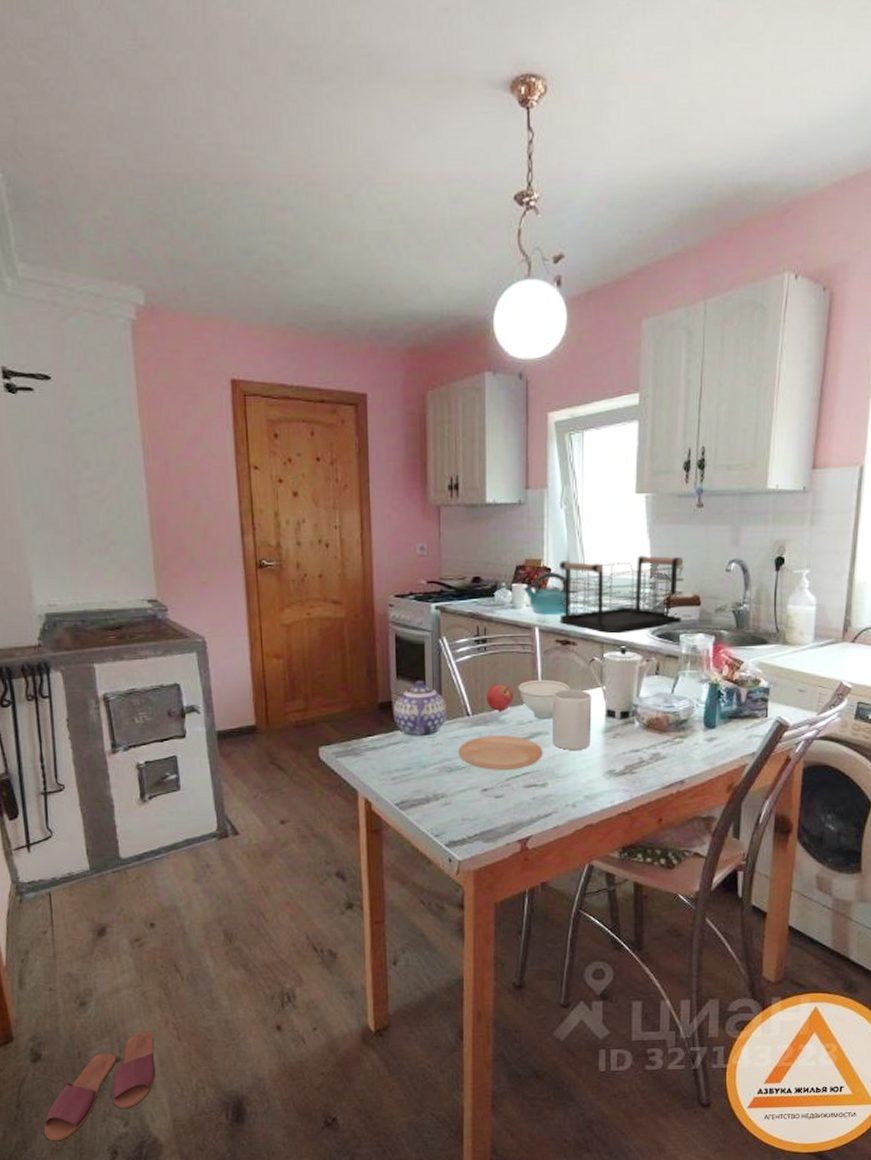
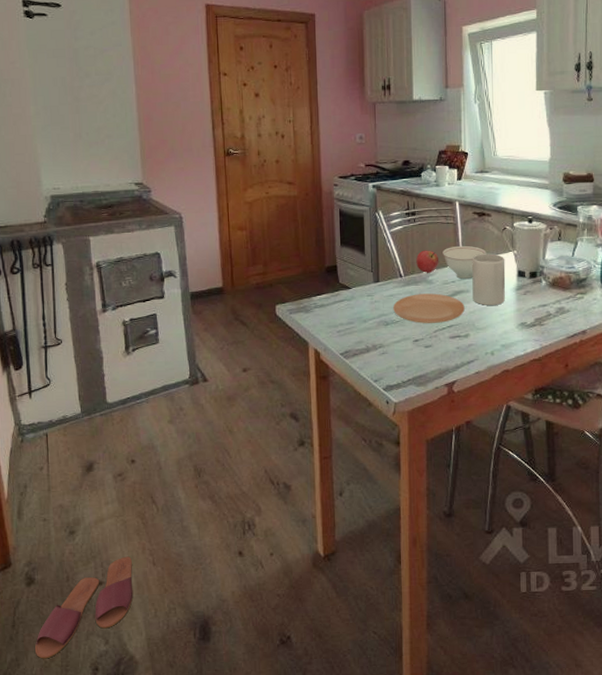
teapot: present [393,680,447,737] -> none [338,247,383,296]
kettle: present [523,572,572,614] -> none [445,156,486,191]
dish rack: present [559,555,684,633] -> none [475,141,579,206]

